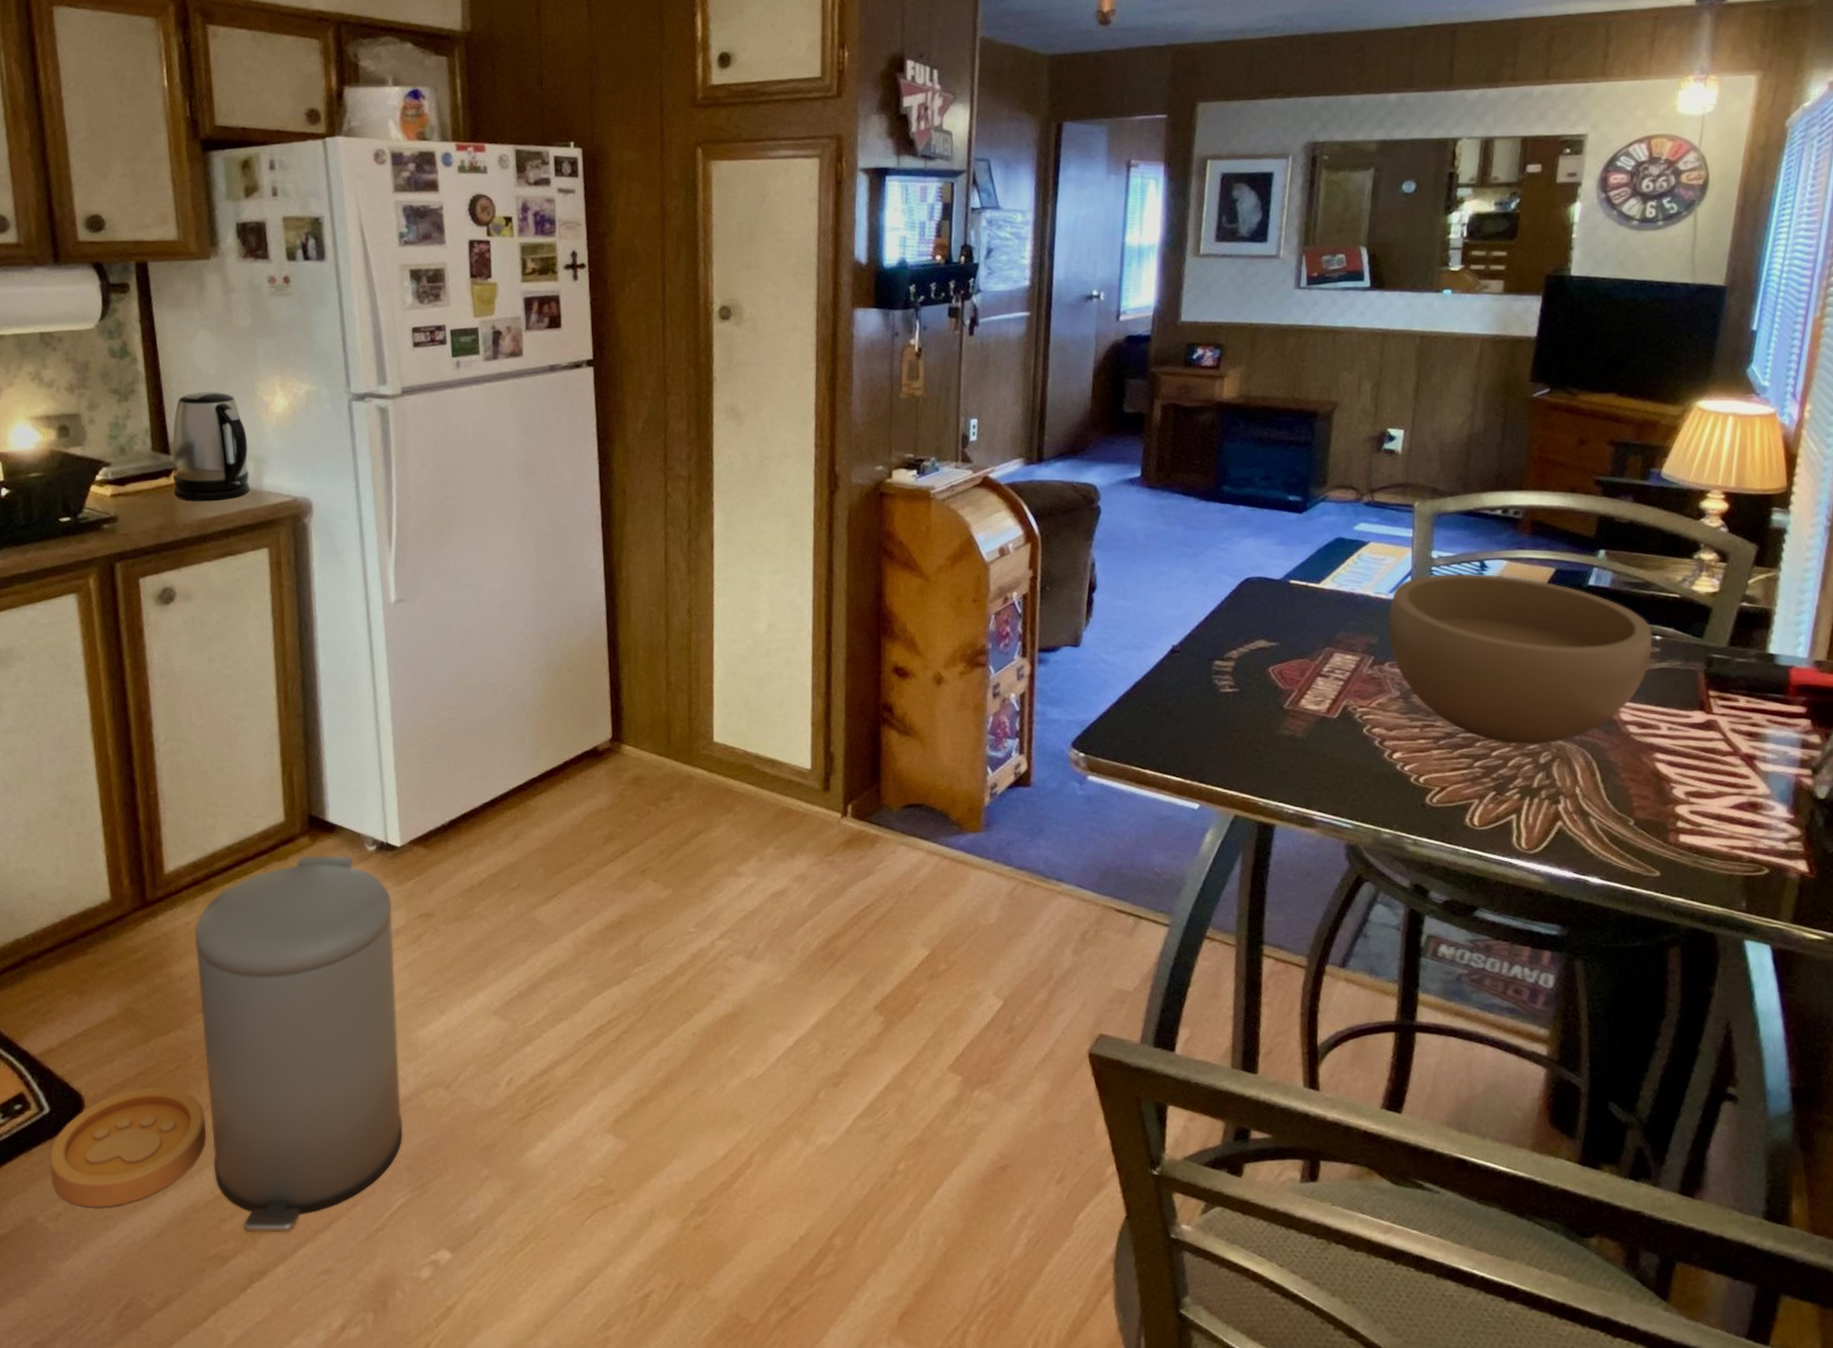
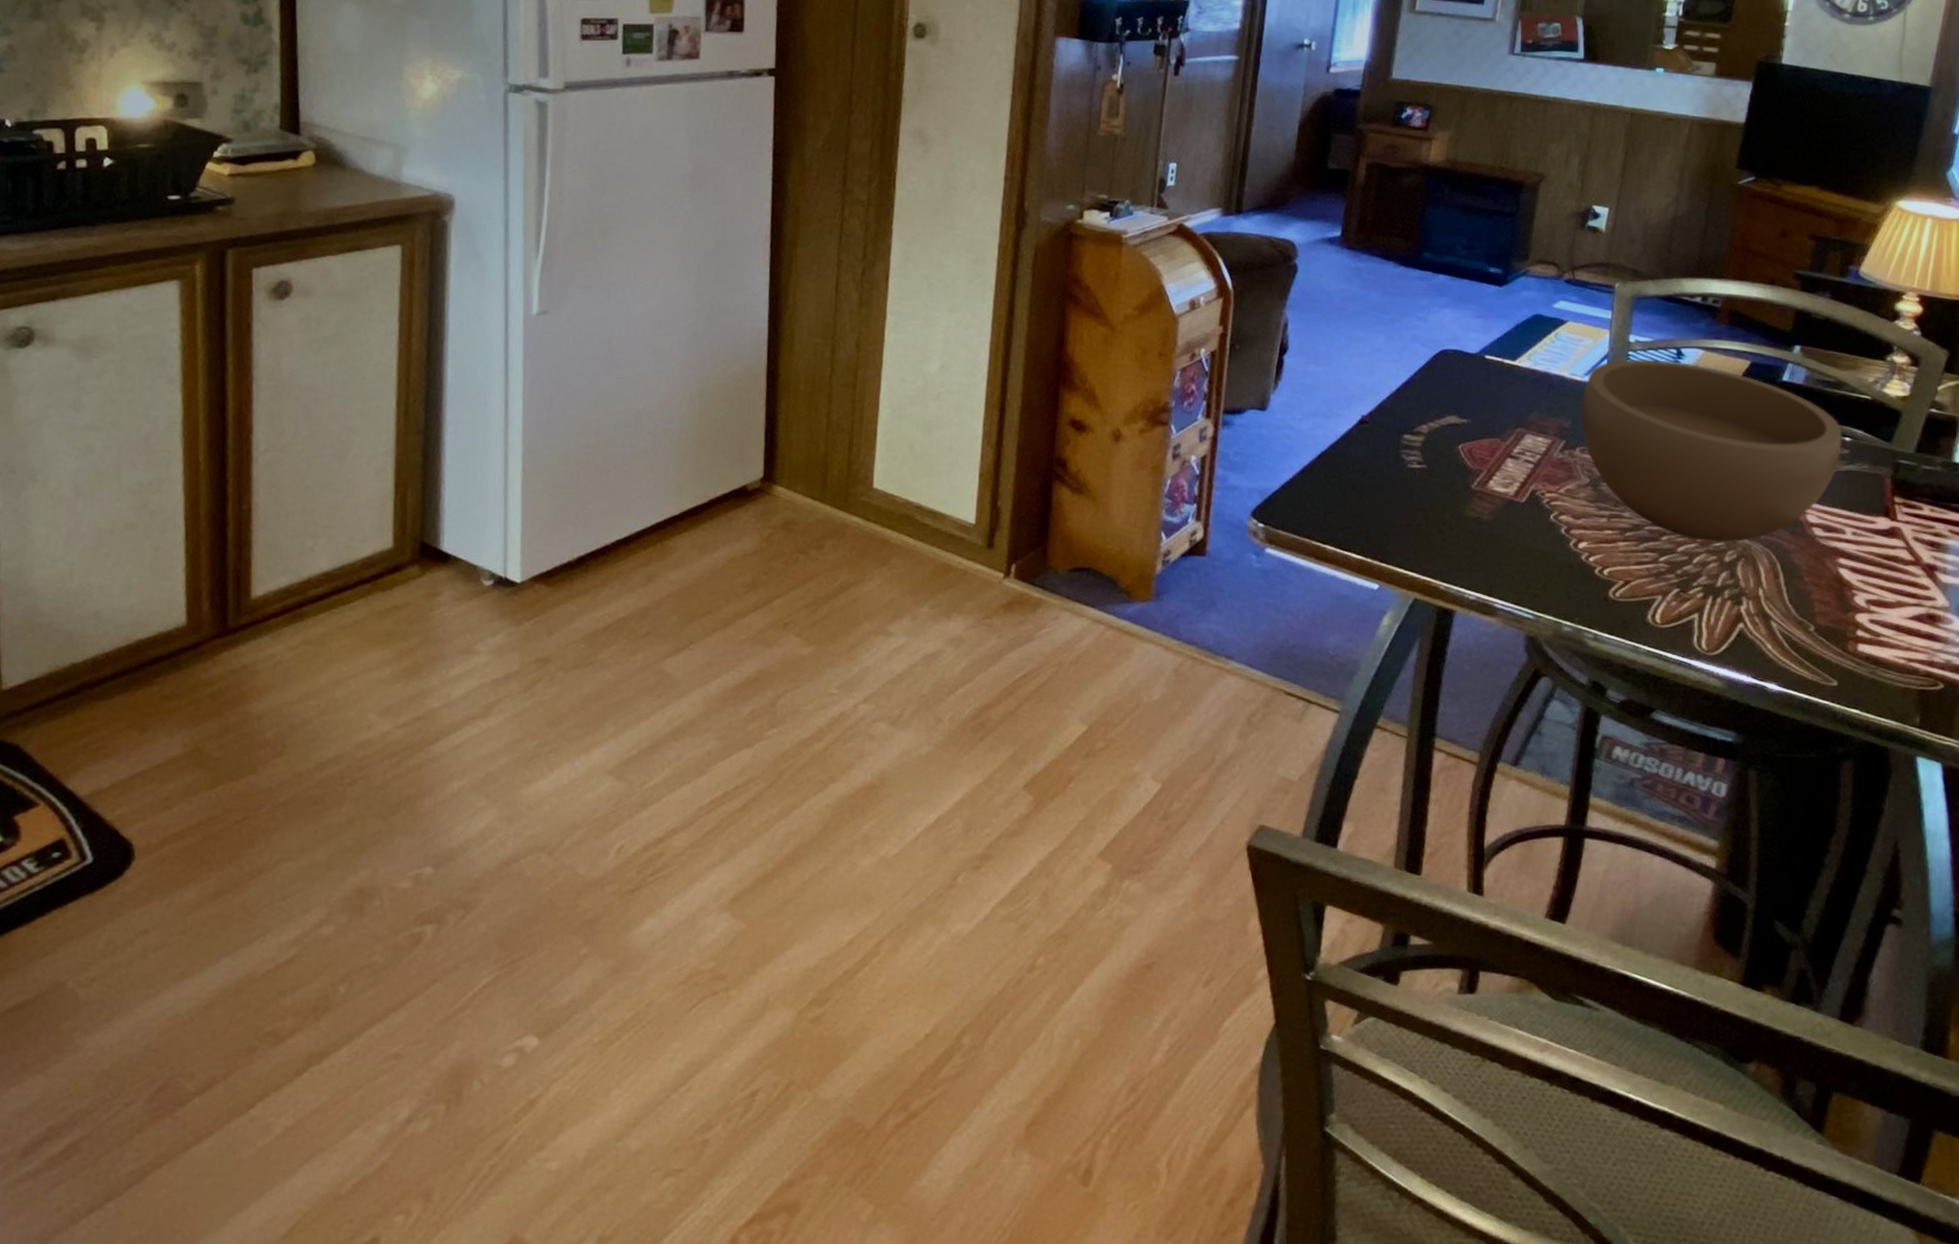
pet bowl: present [49,1087,206,1208] -> none [87,839,273,974]
kettle: present [172,391,250,501] -> none [301,69,388,189]
pedal bin: present [194,855,403,1234] -> none [277,587,506,1010]

